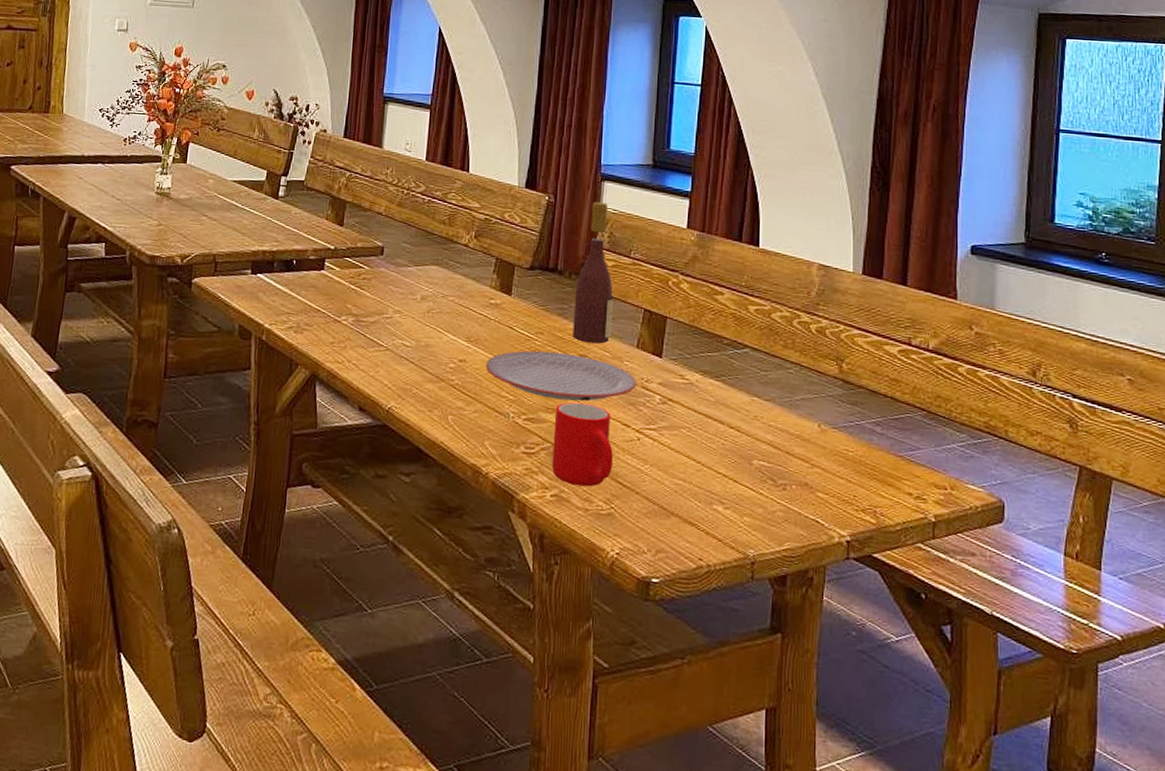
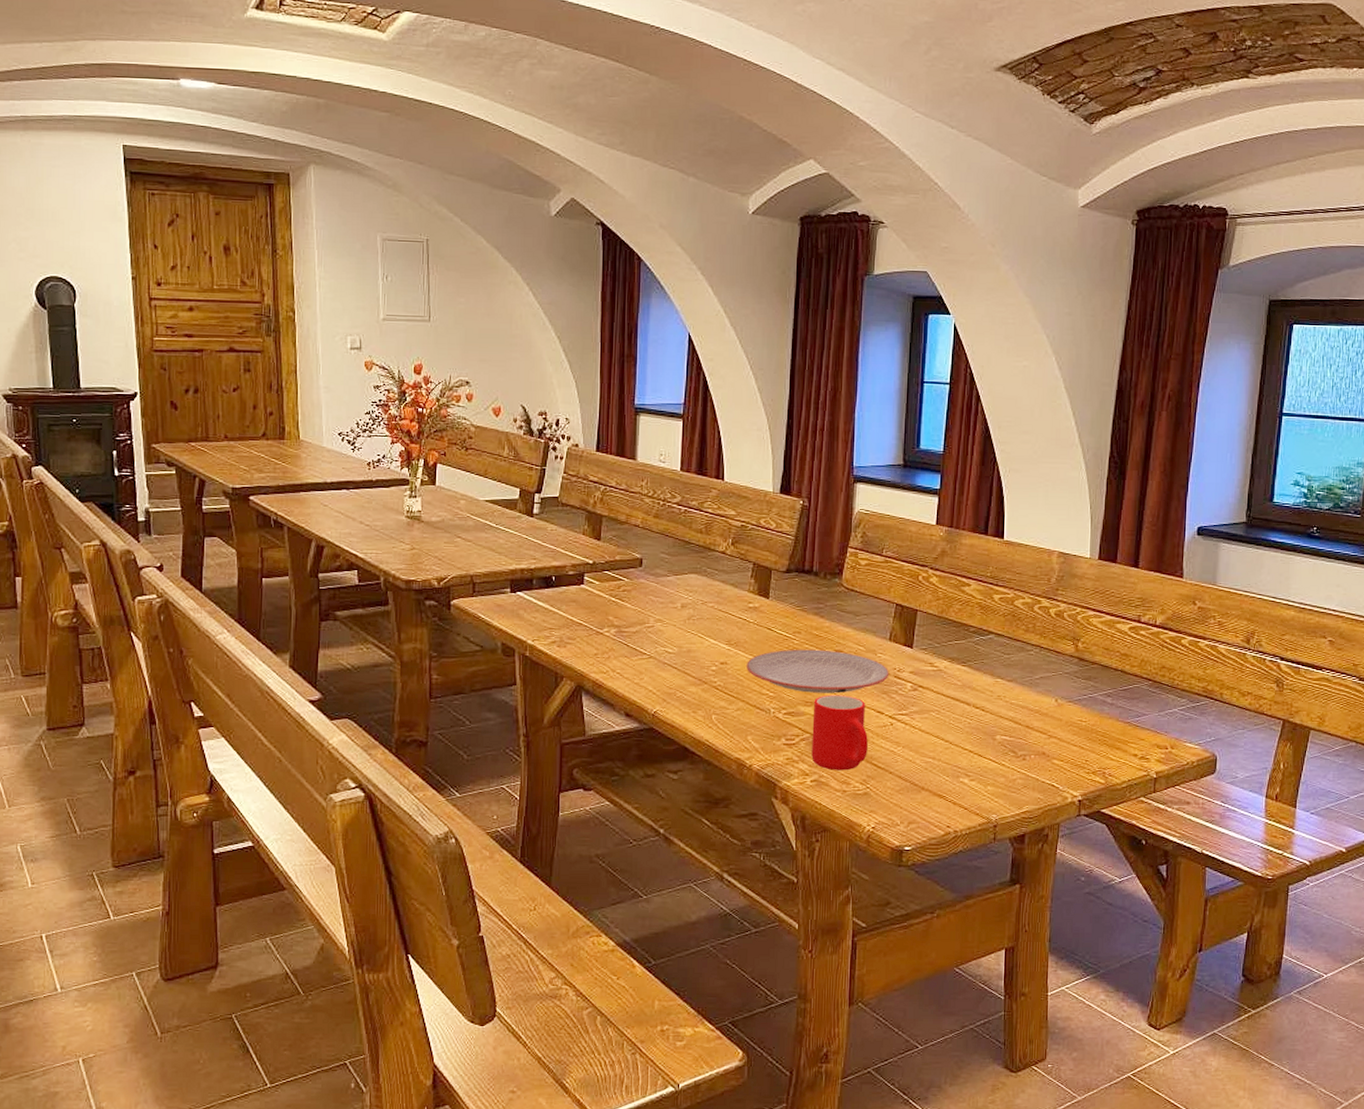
wine bottle: present [573,202,614,344] -> none [829,503,867,639]

